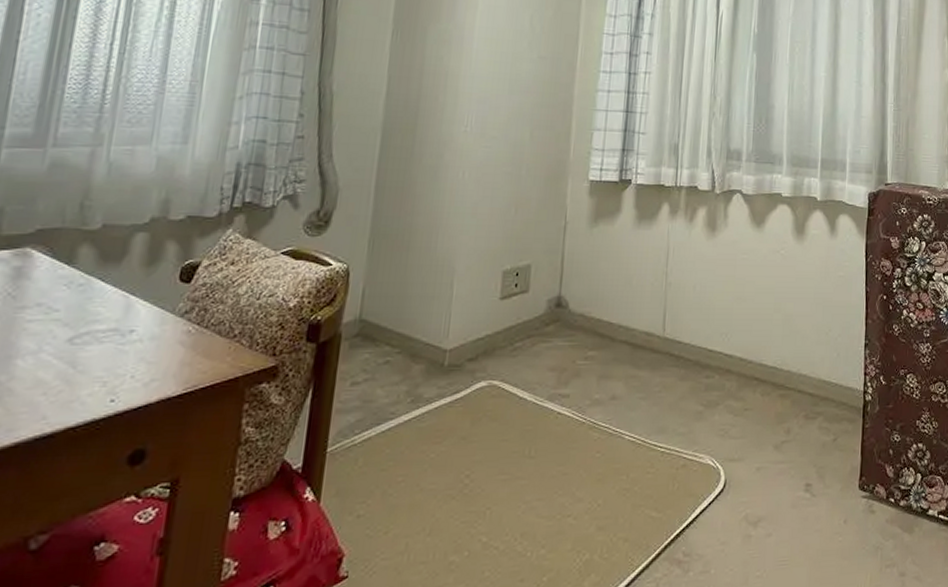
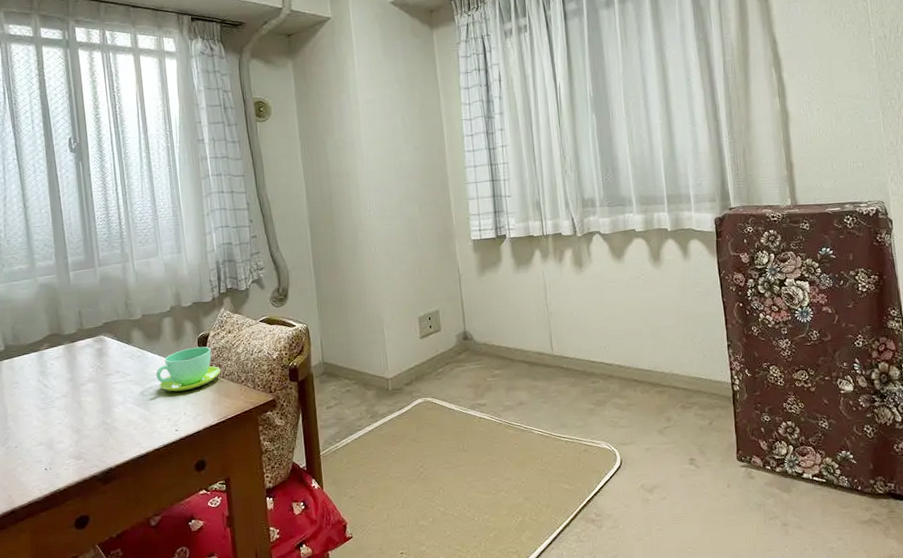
cup: none [100,279,206,342] -> present [156,346,221,392]

